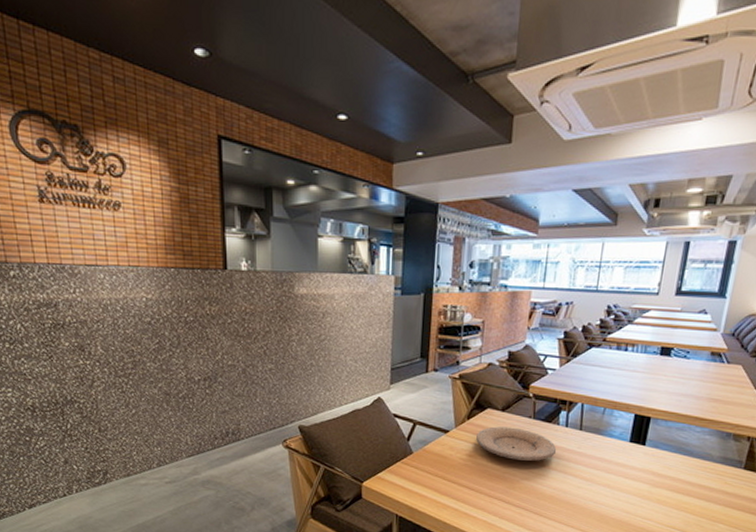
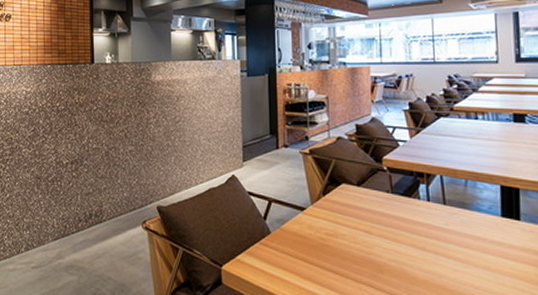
plate: present [476,426,556,461] -> none [334,202,421,240]

